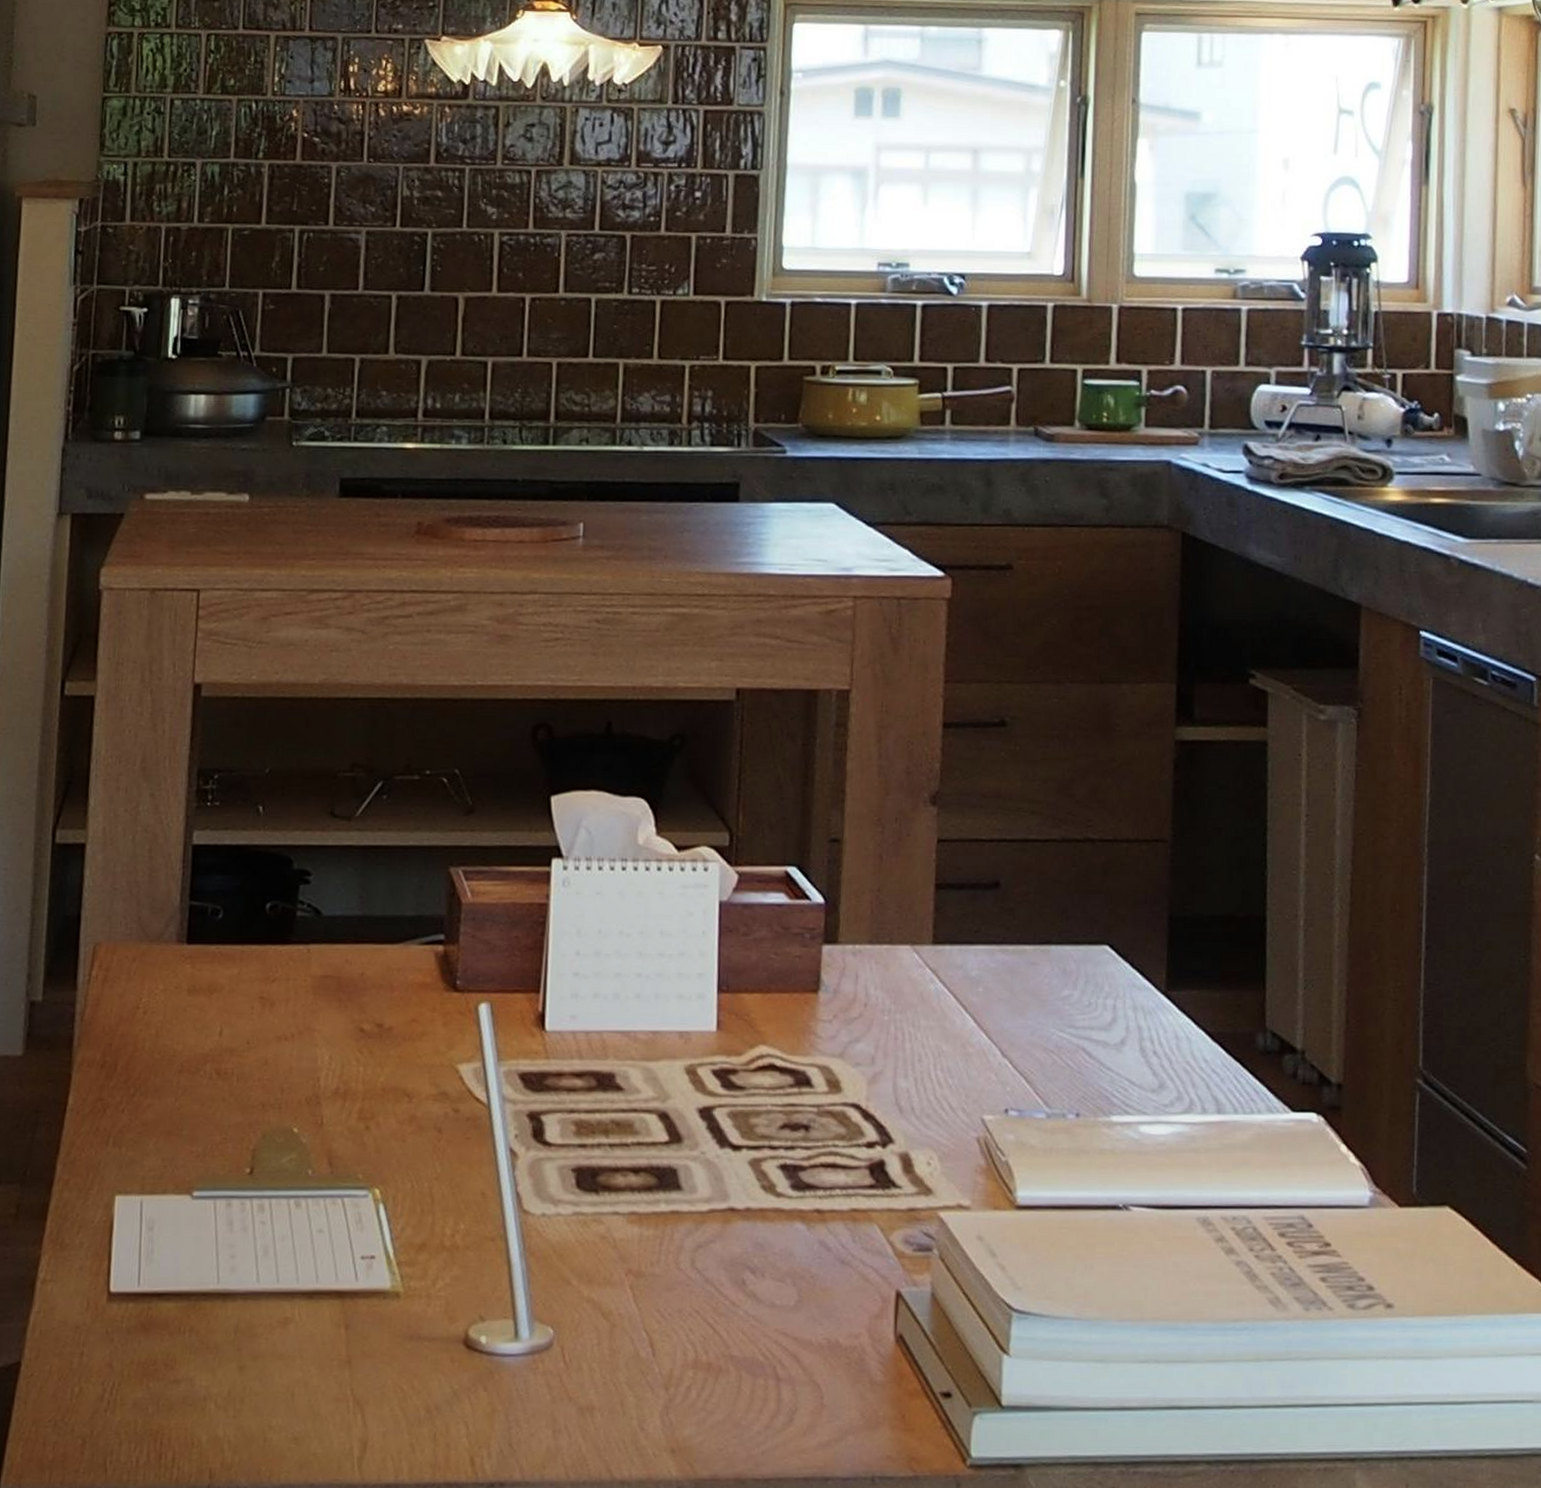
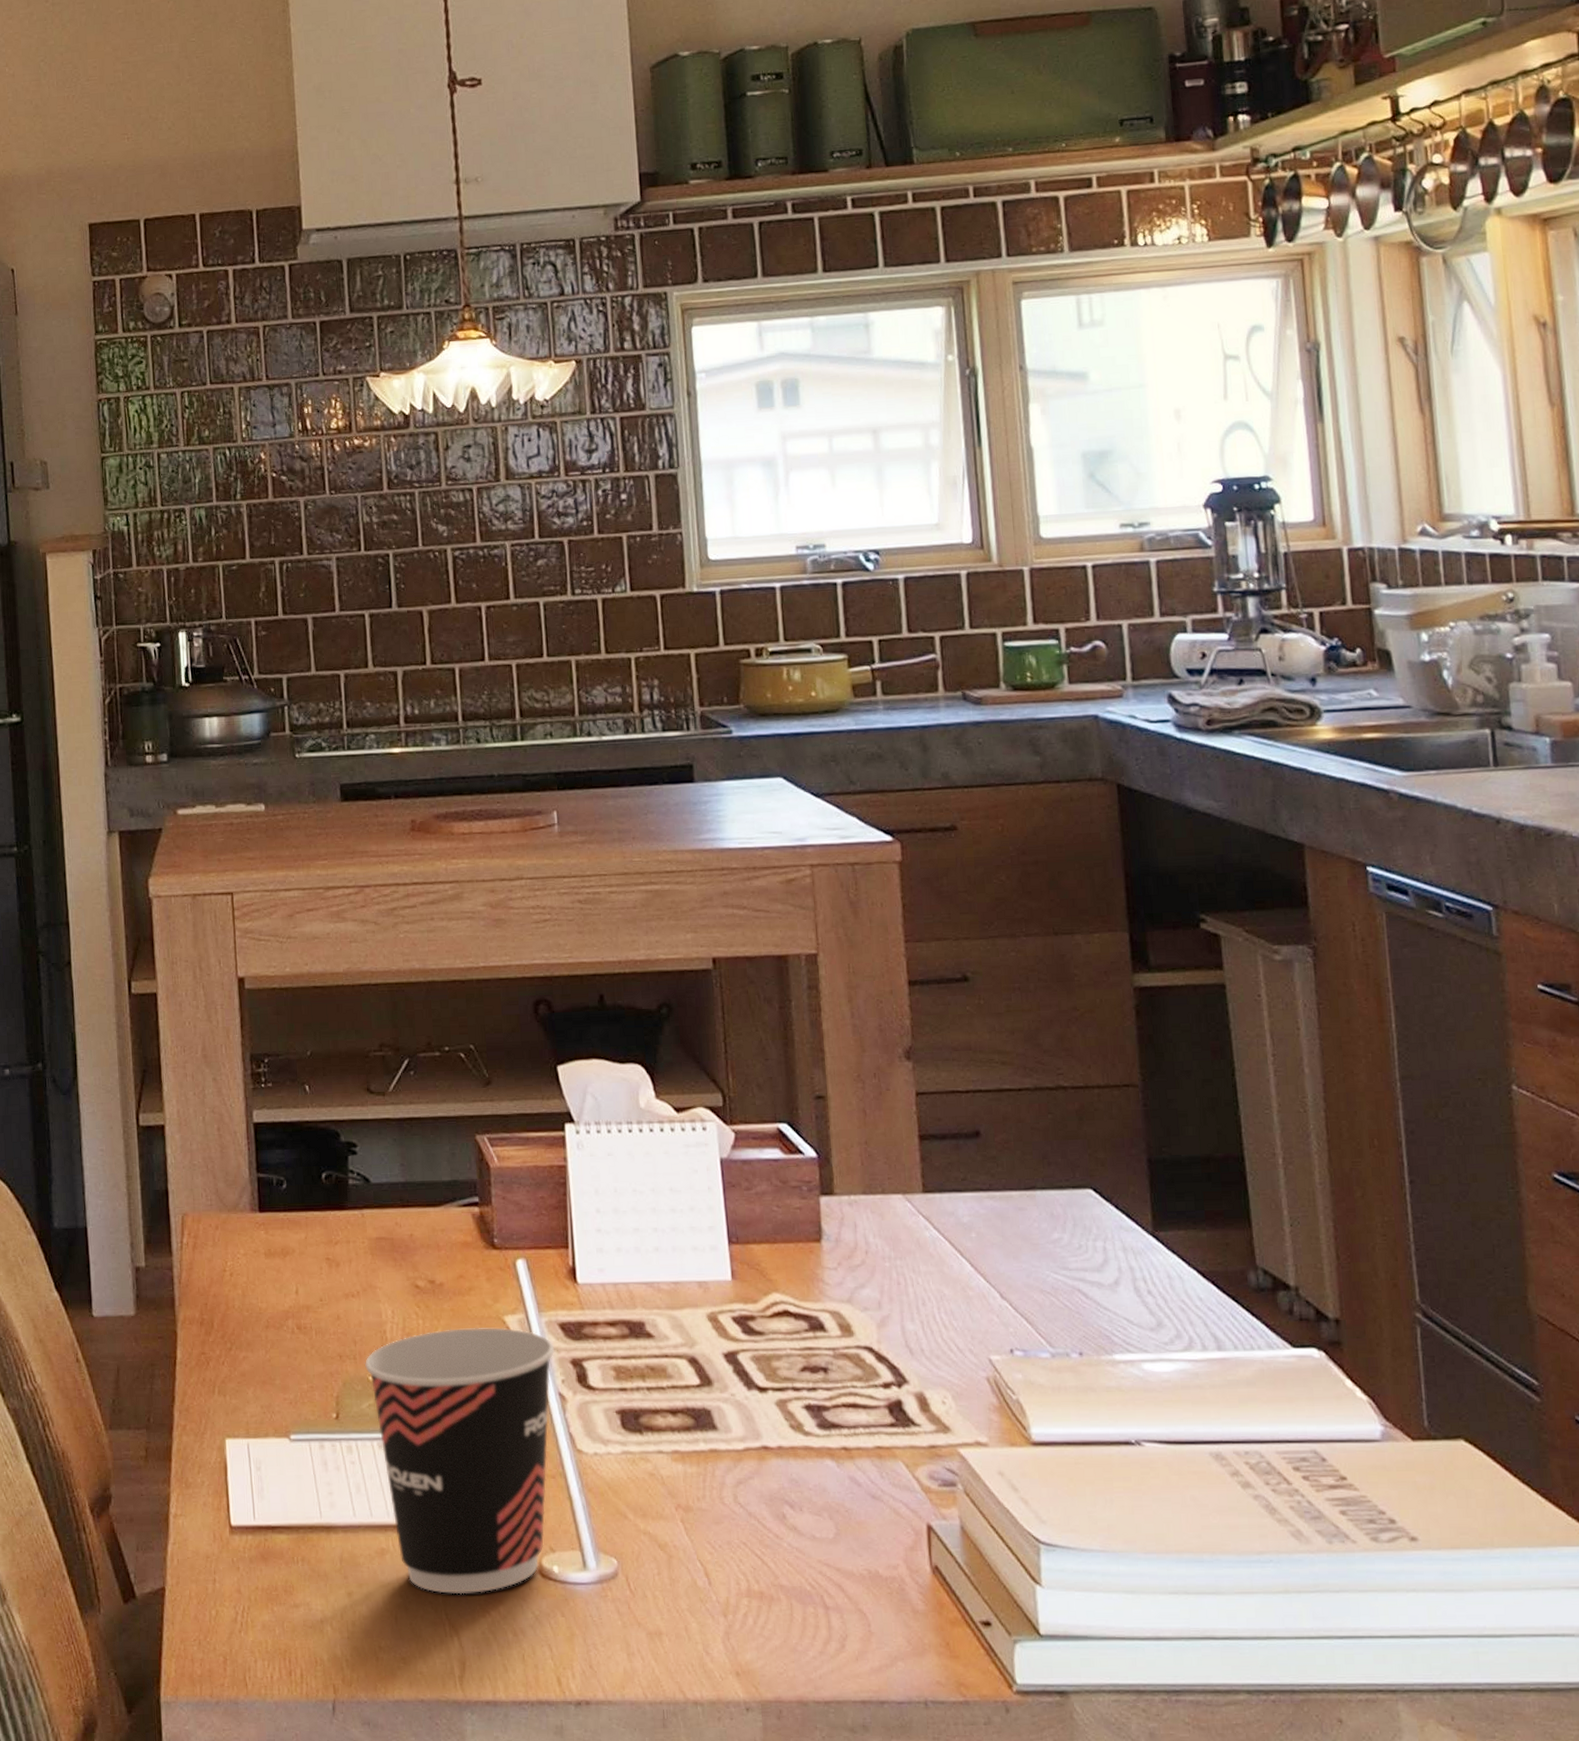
cup: none [291,1076,511,1368] -> present [365,1327,555,1595]

